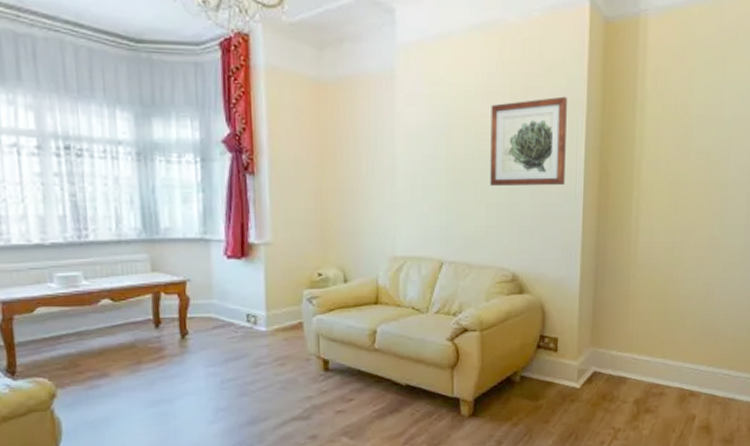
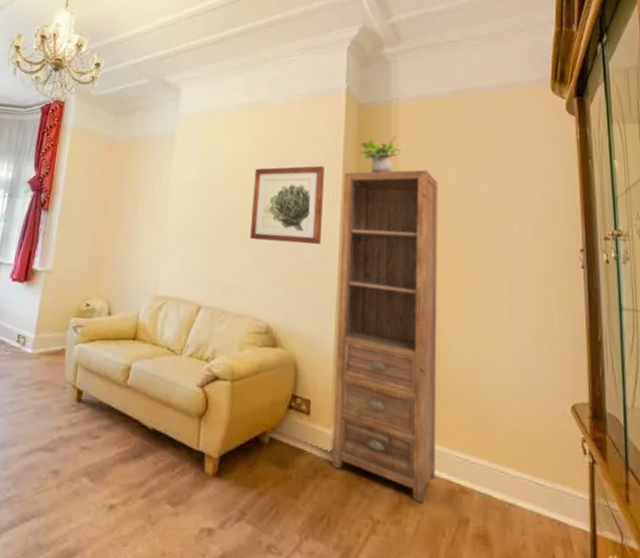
shelf: none [578,93,685,410] -> present [332,169,438,504]
potted plant: none [604,55,650,101] -> present [359,136,403,173]

